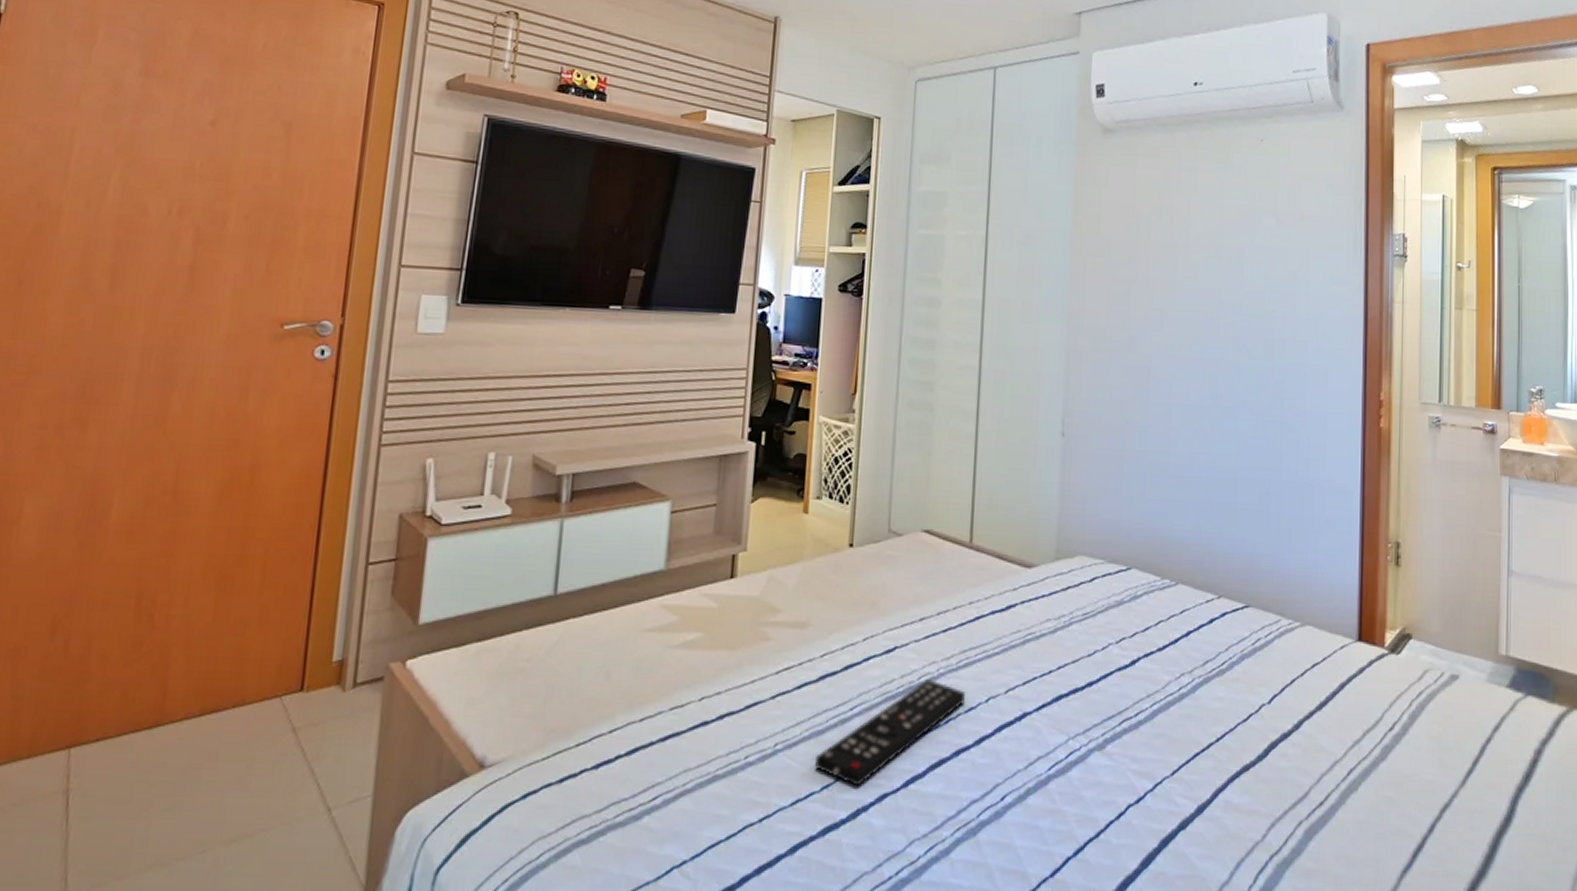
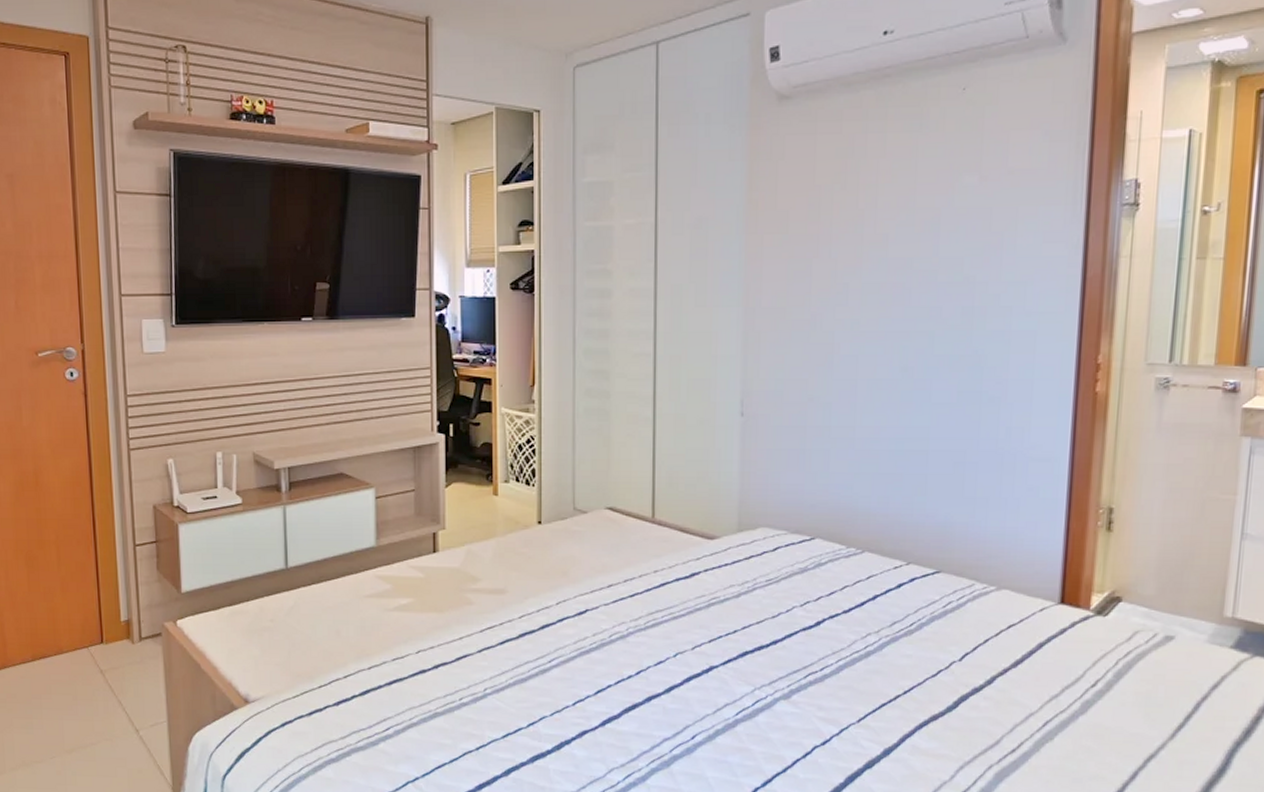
remote control: present [815,679,965,787] -> none [521,637,654,724]

